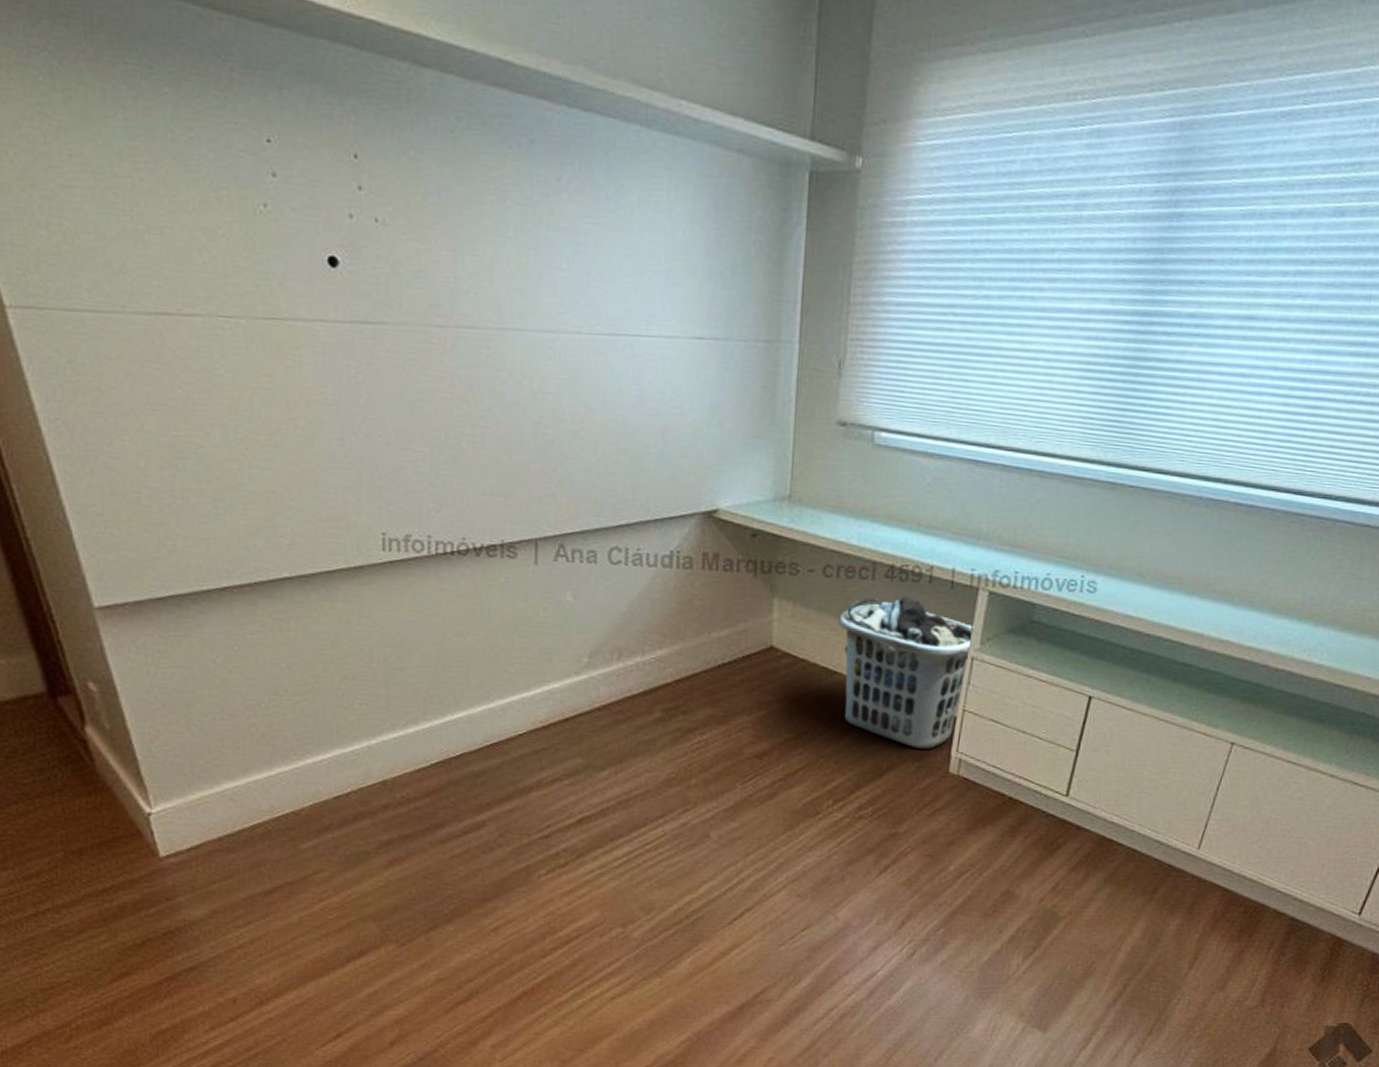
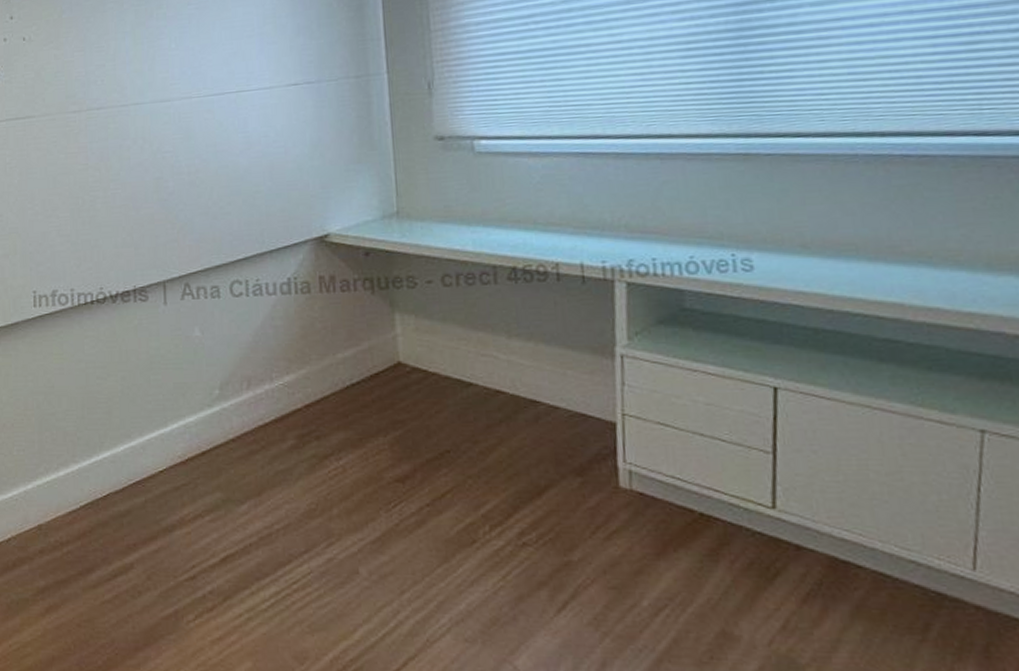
clothes hamper: present [839,596,975,749] -> none [465,296,619,462]

